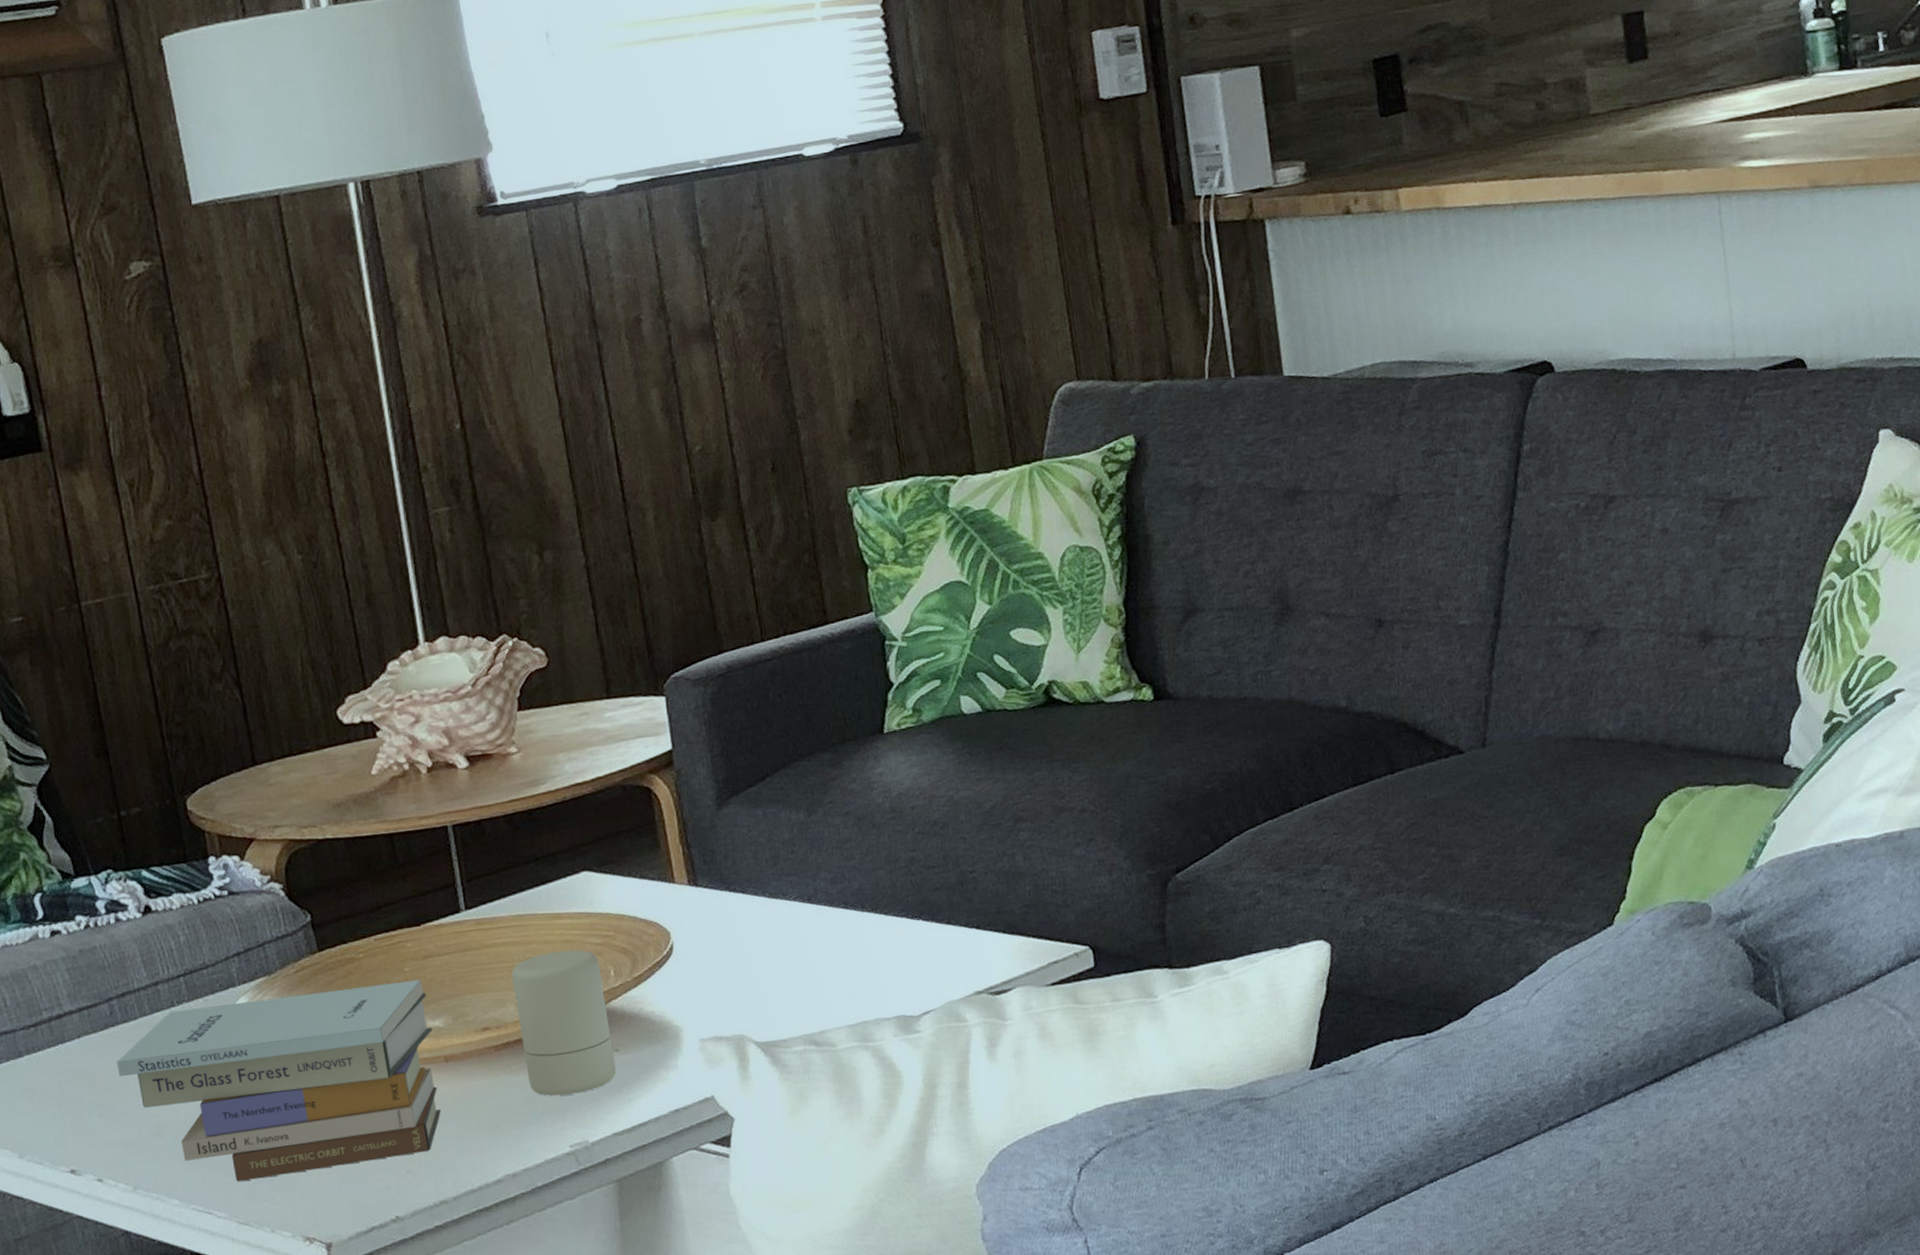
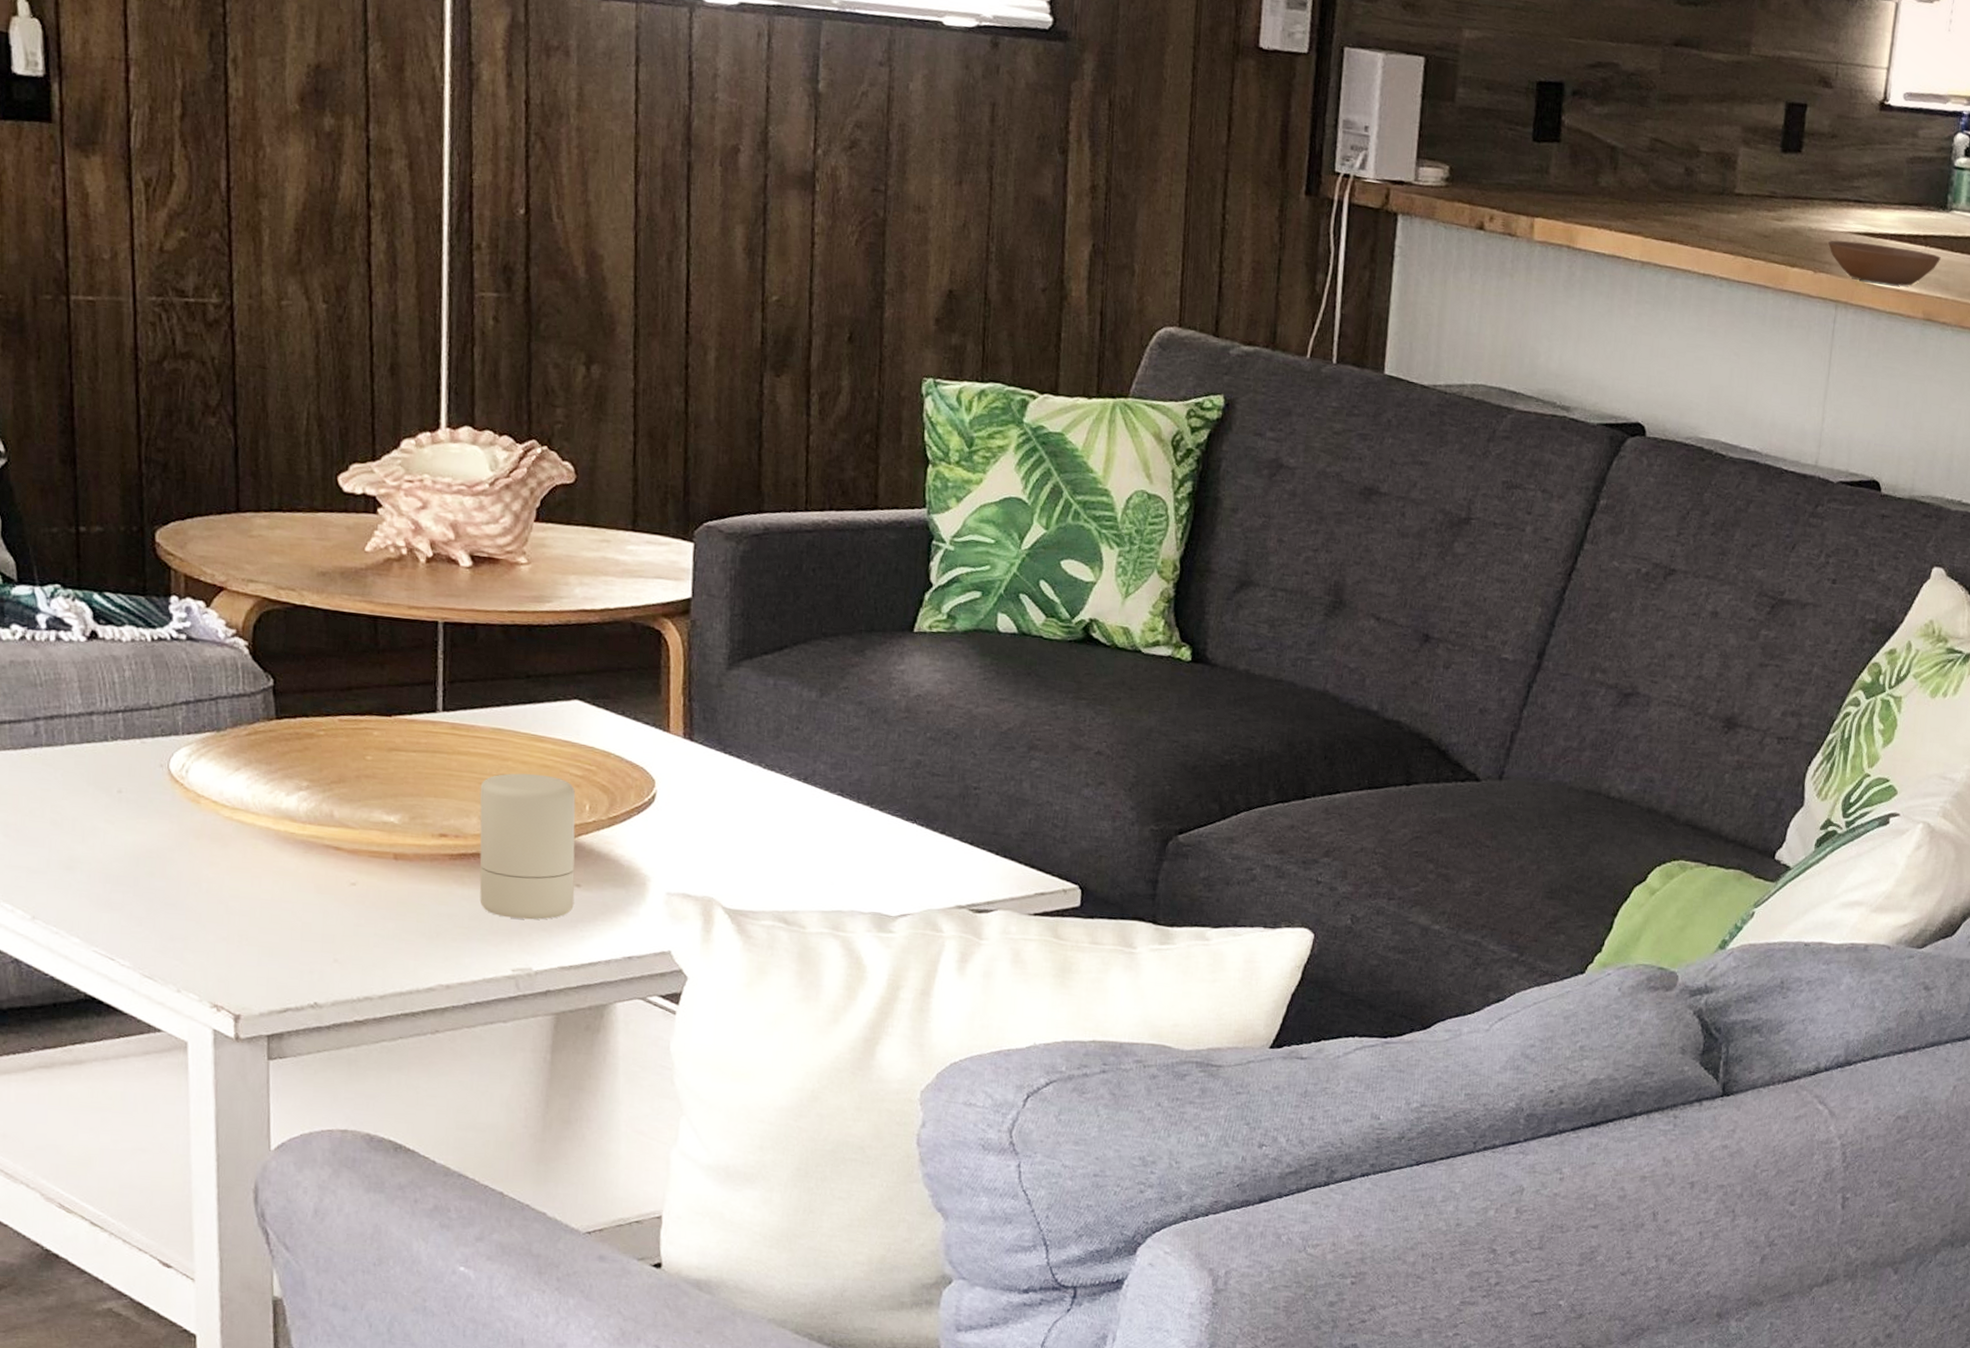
books: present [117,979,441,1181] -> none [33,745,386,945]
bowl: none [1695,121,1814,166] -> present [1827,240,1941,286]

